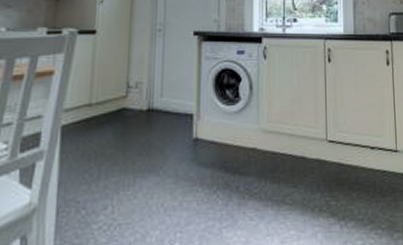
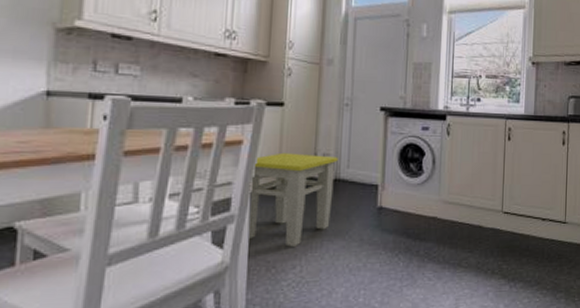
stool: none [58,82,151,185] -> present [249,152,338,247]

